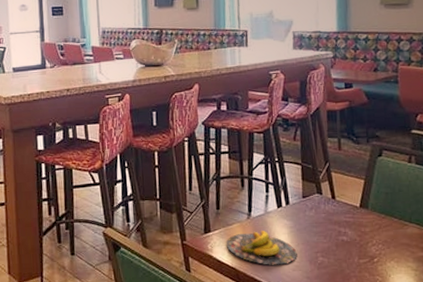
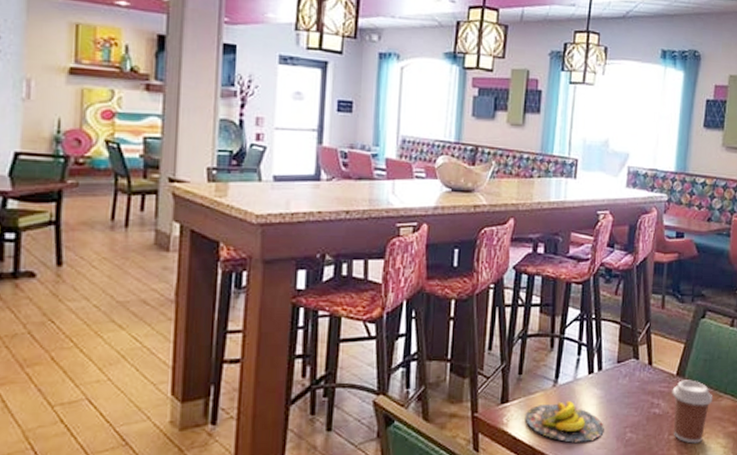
coffee cup: none [357,211,399,267] -> present [672,380,713,444]

